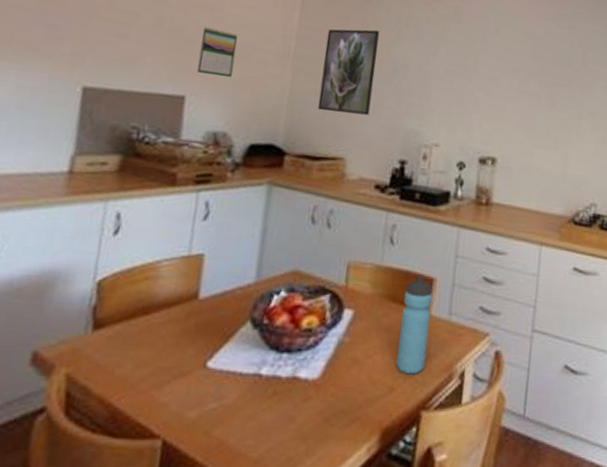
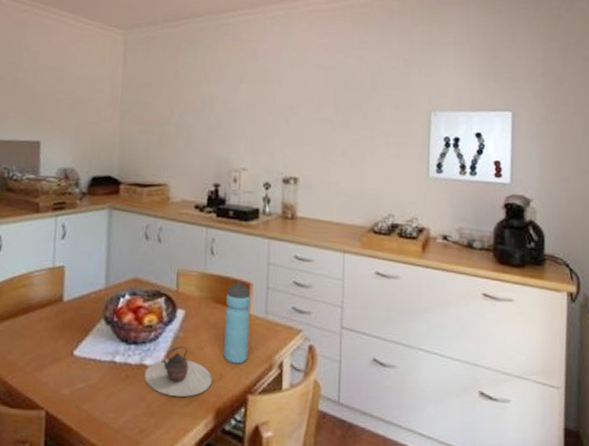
calendar: present [196,26,238,78] -> none [47,84,76,124]
teapot: none [296,354,381,416] -> present [144,346,212,397]
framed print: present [317,29,379,115] -> none [143,74,189,147]

